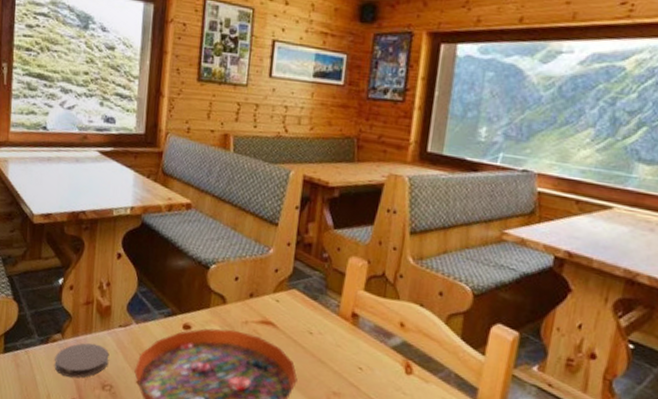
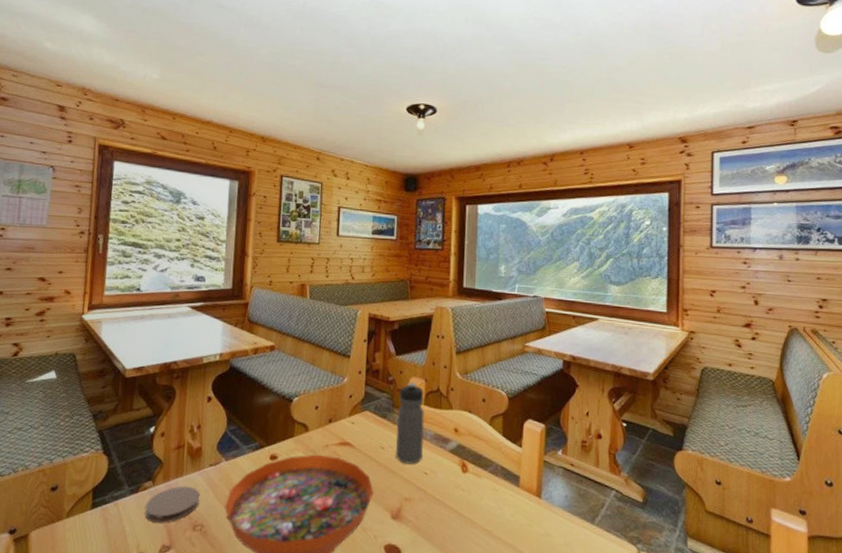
water bottle: none [326,262,366,356] -> present [396,382,425,464]

